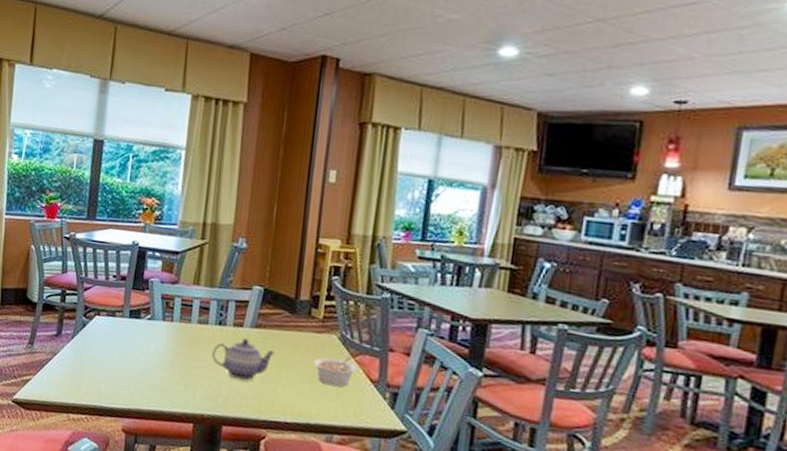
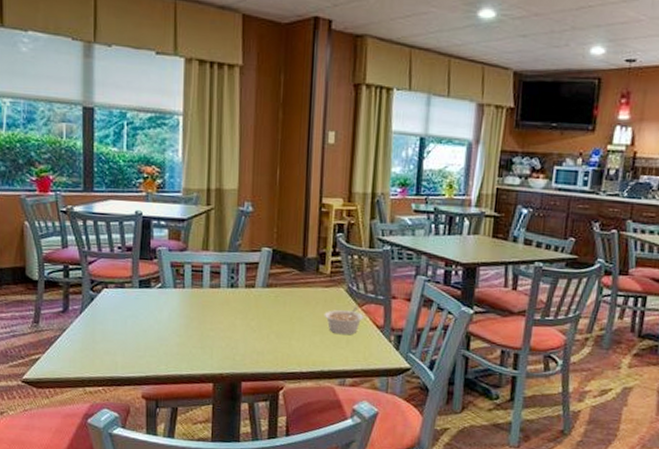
teapot: present [212,338,276,380] -> none [226,298,288,338]

